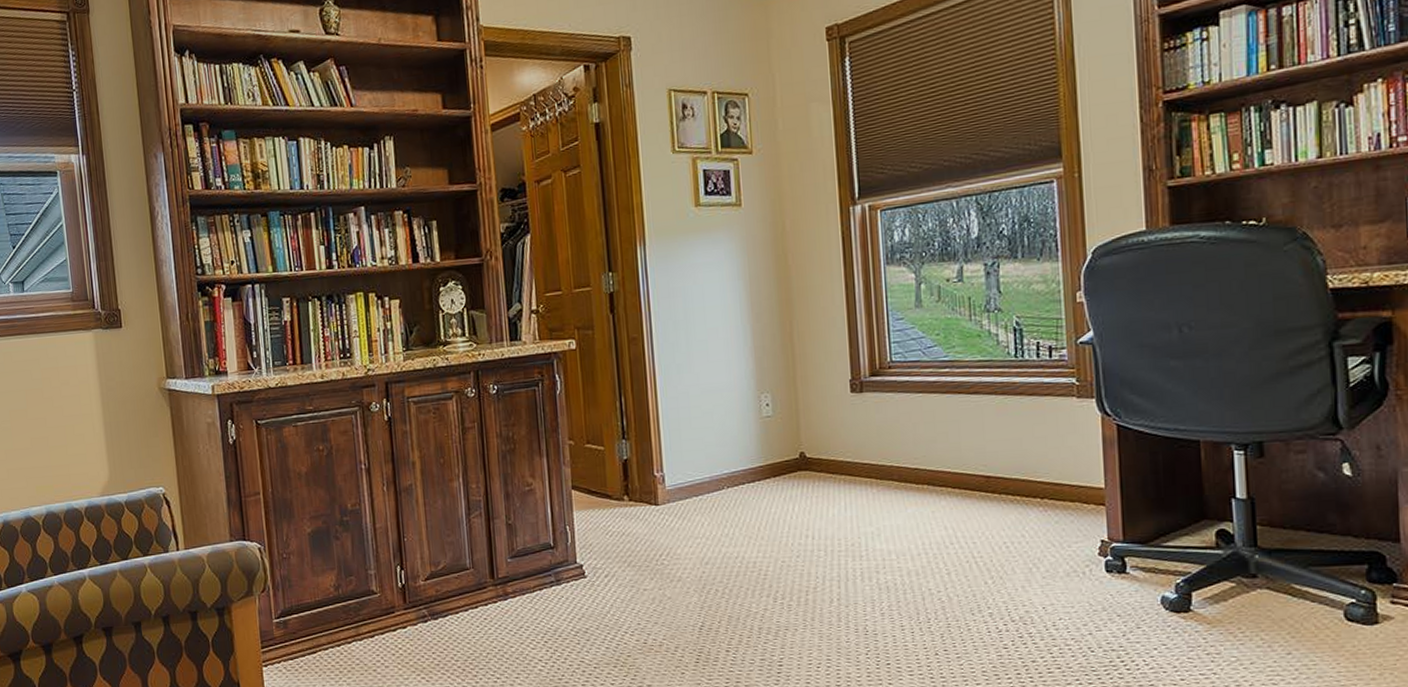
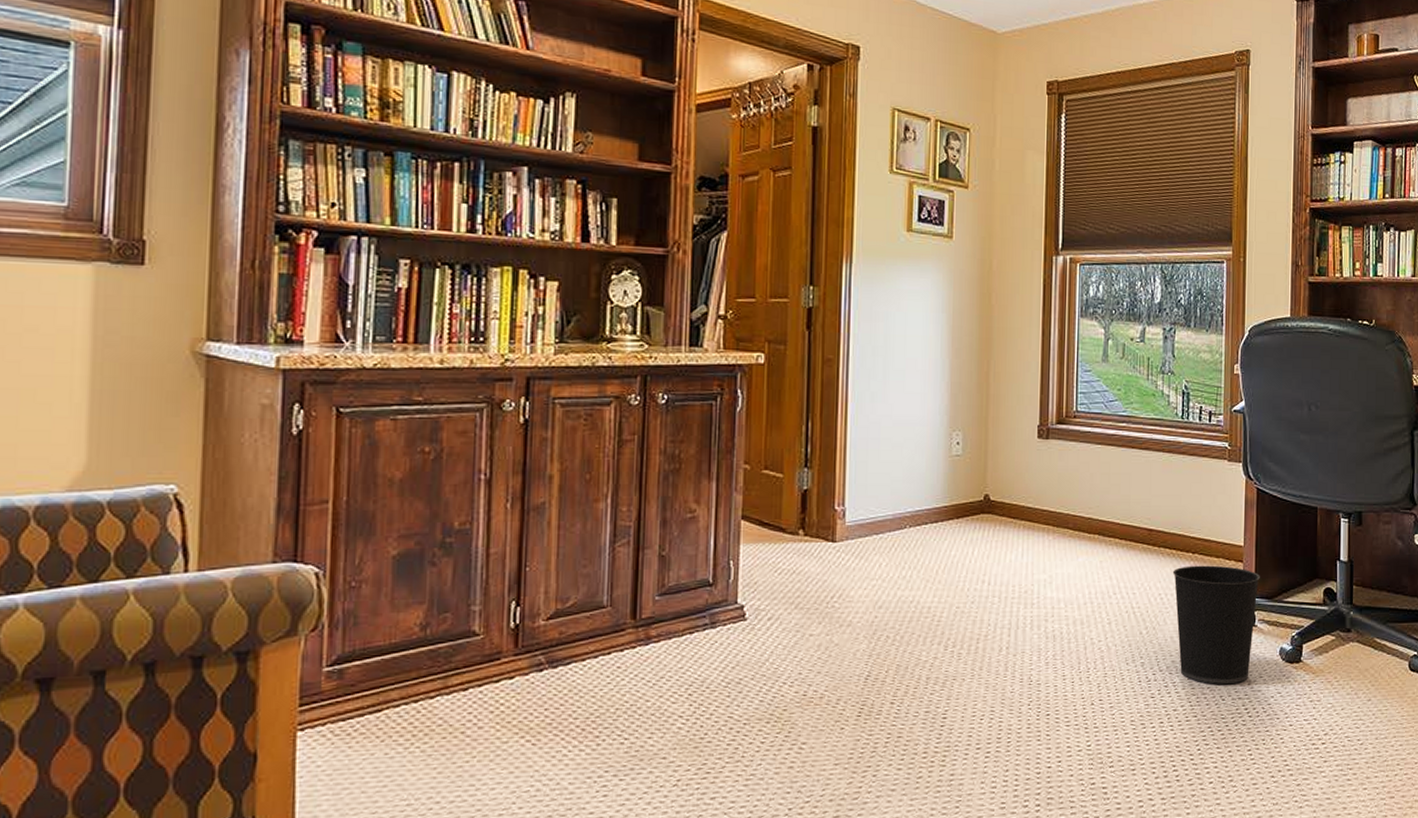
wastebasket: none [1018,510,1129,635] -> present [1172,565,1260,684]

